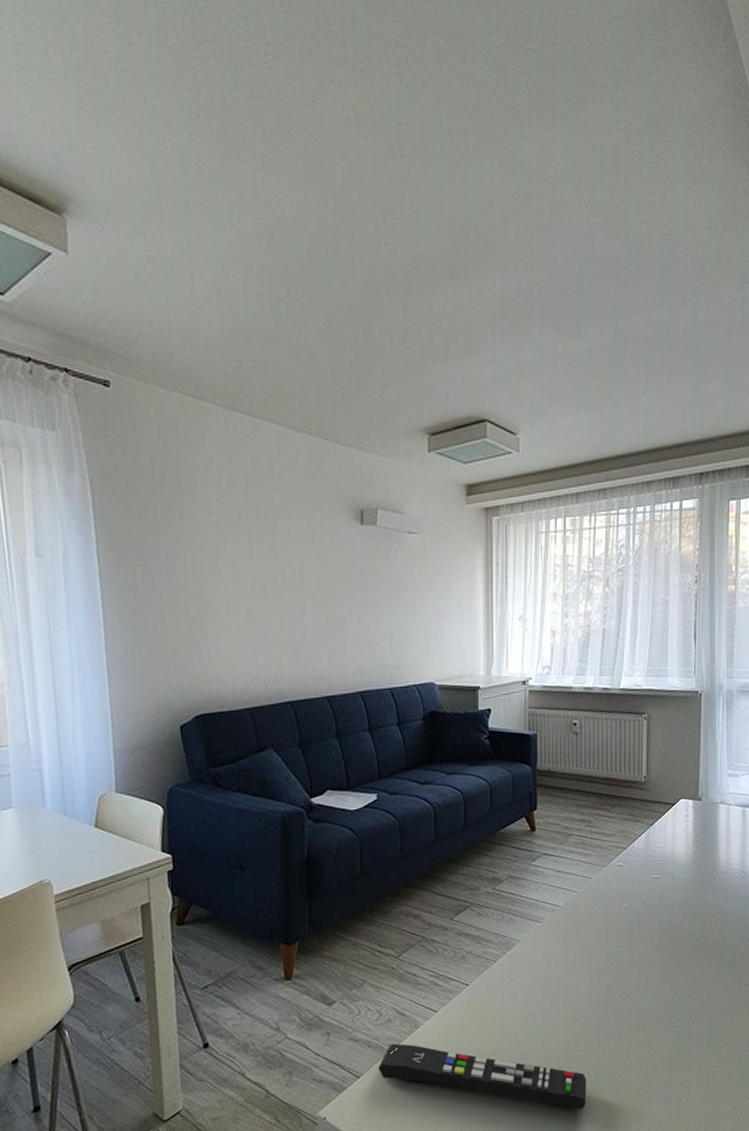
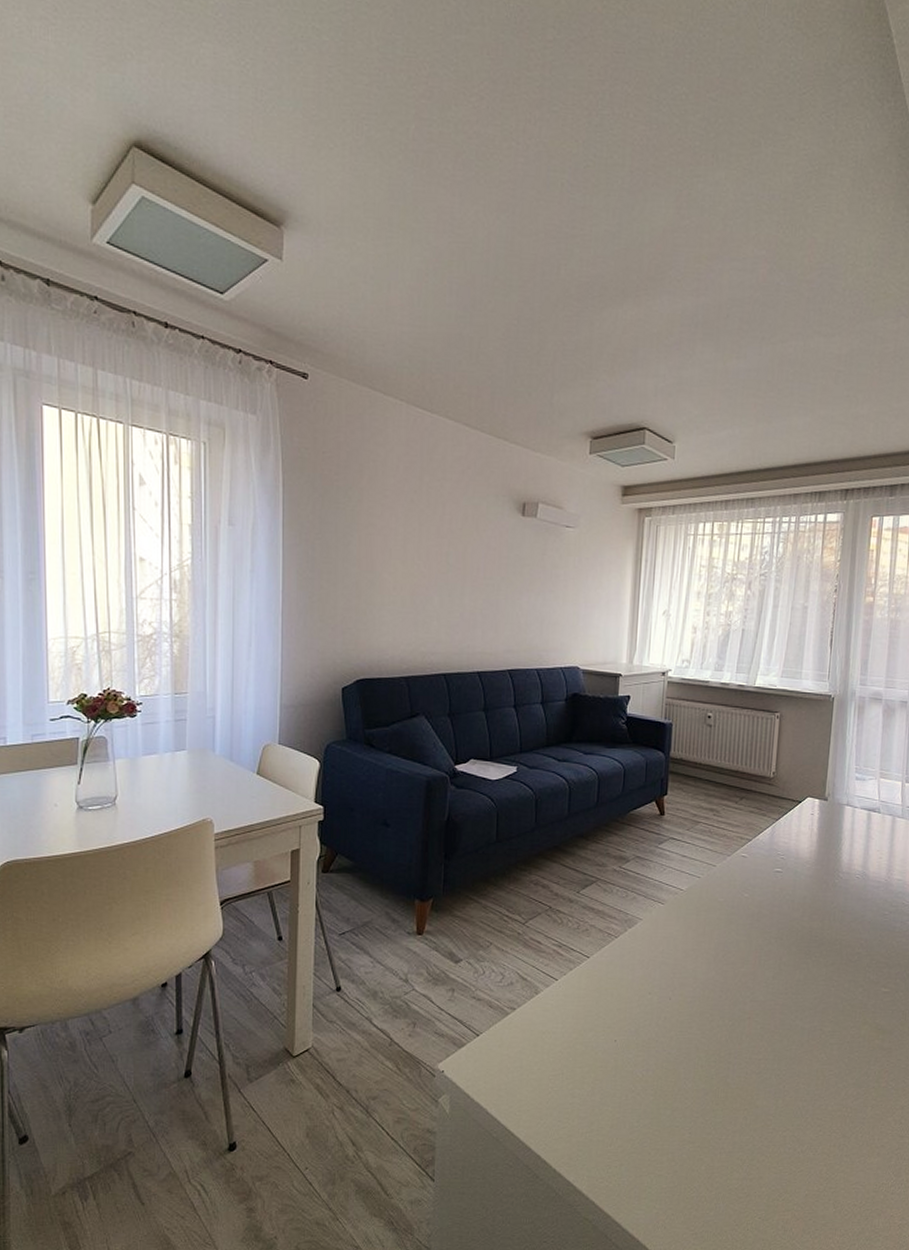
remote control: present [378,1043,587,1109] -> none [497,1006,697,1091]

